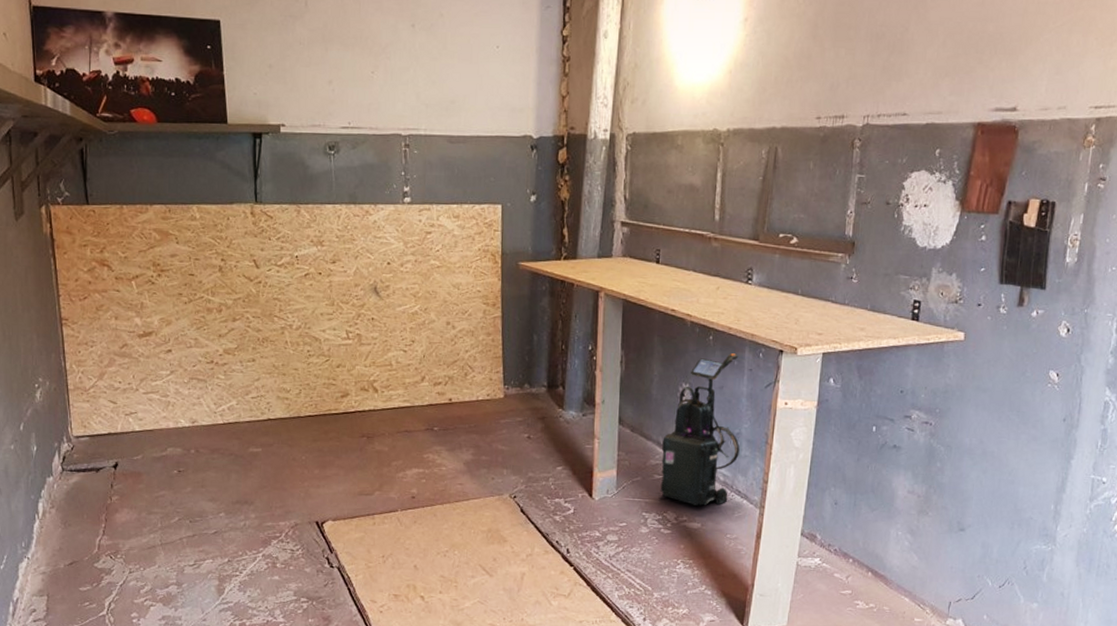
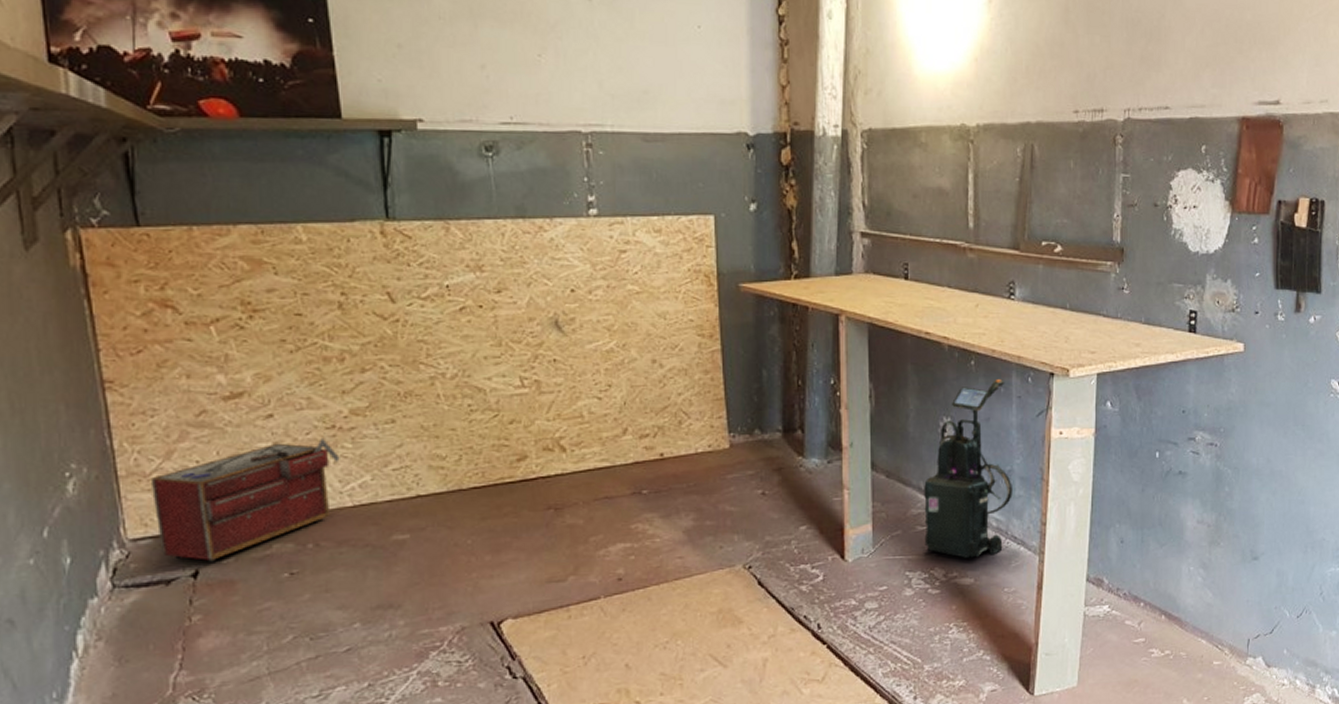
toolbox: none [90,369,216,459] -> present [152,437,340,564]

